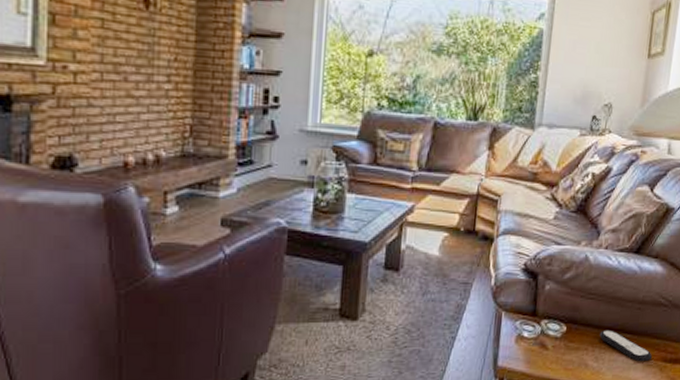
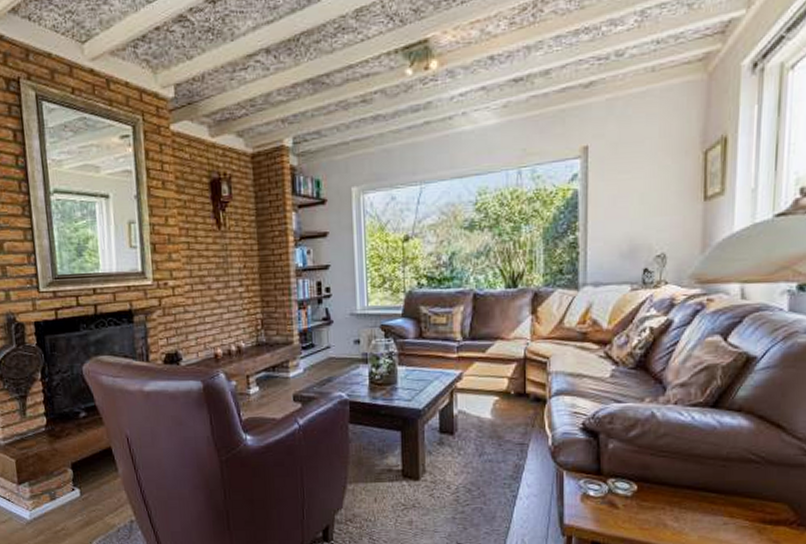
remote control: present [599,330,652,362] -> none [677,488,746,523]

